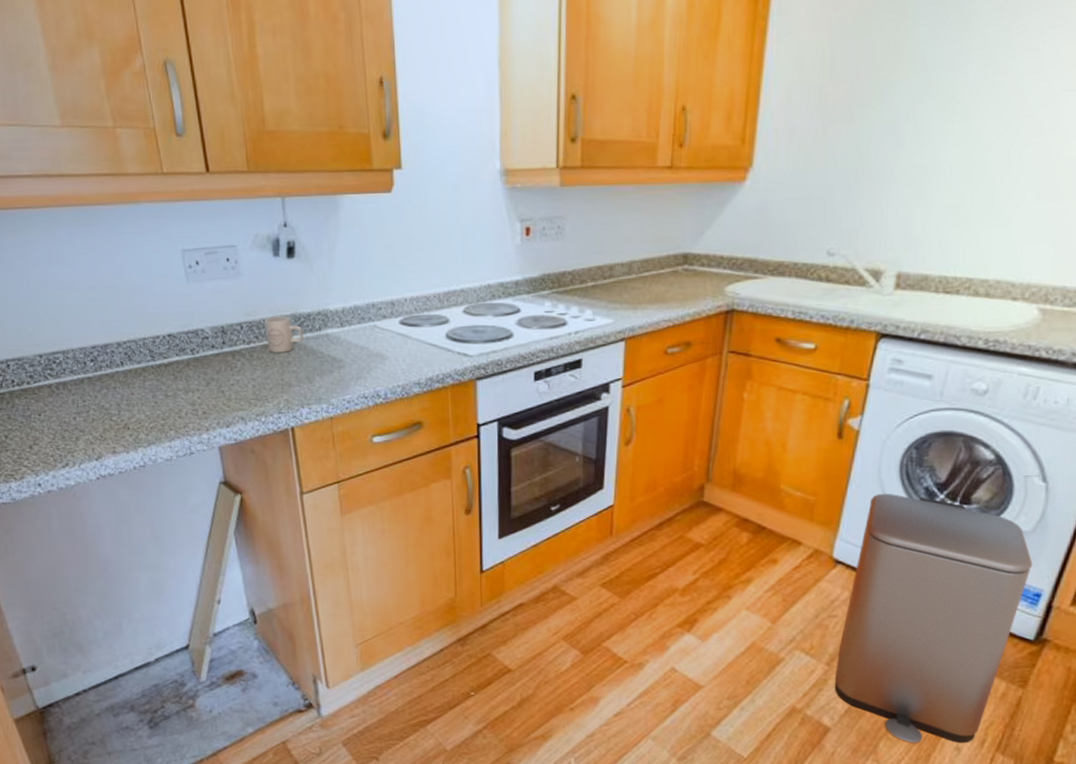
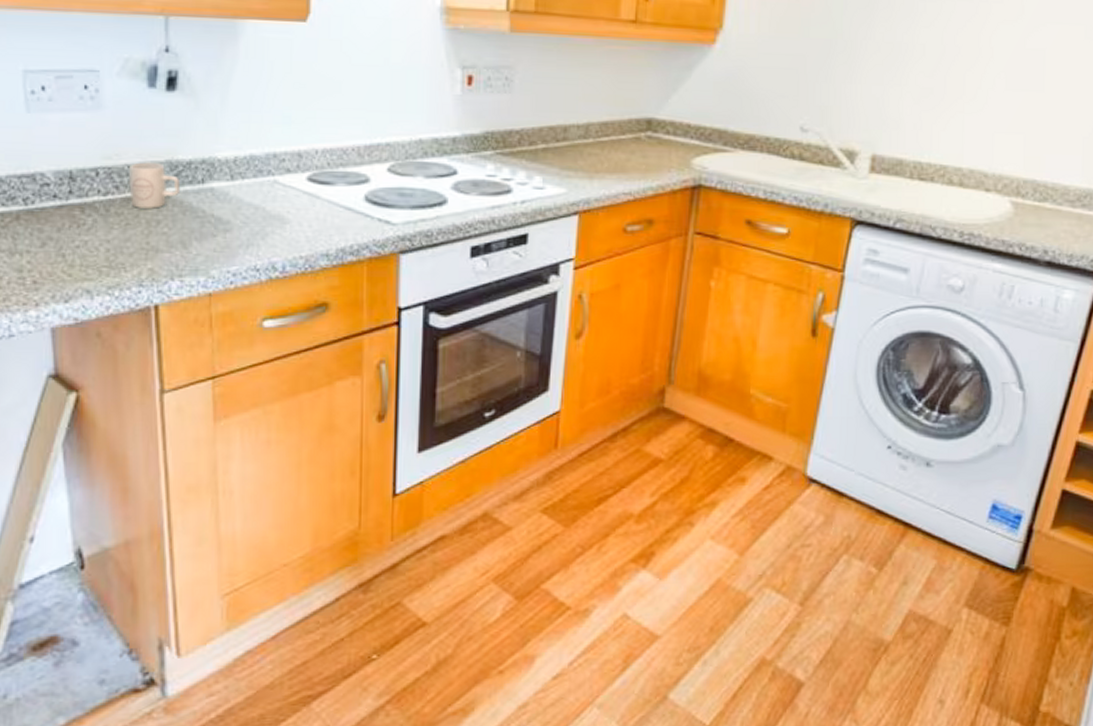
pedal bin: present [834,493,1033,744] -> none [808,400,1013,698]

